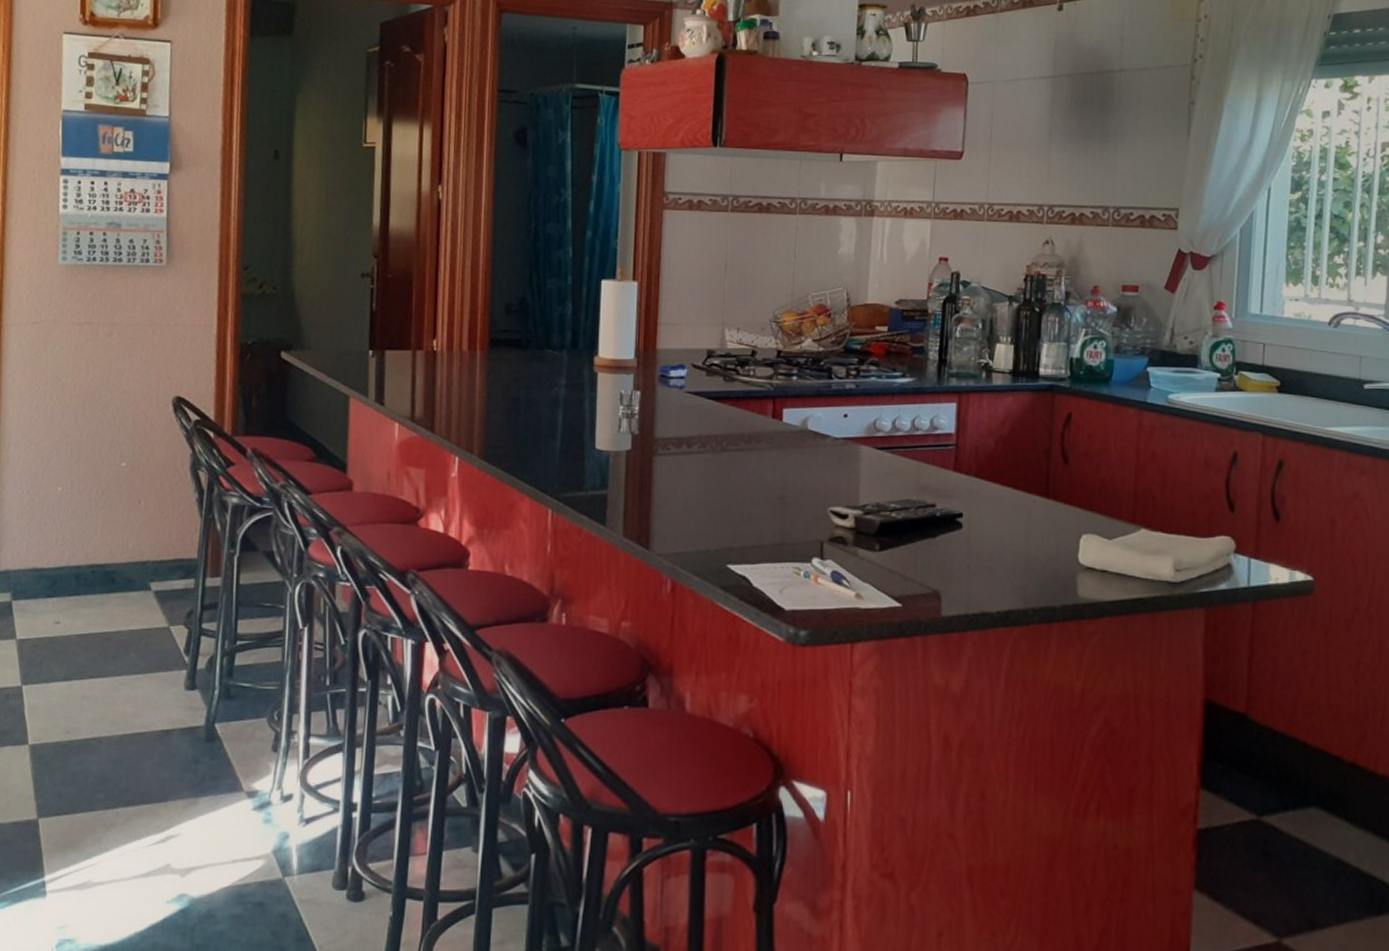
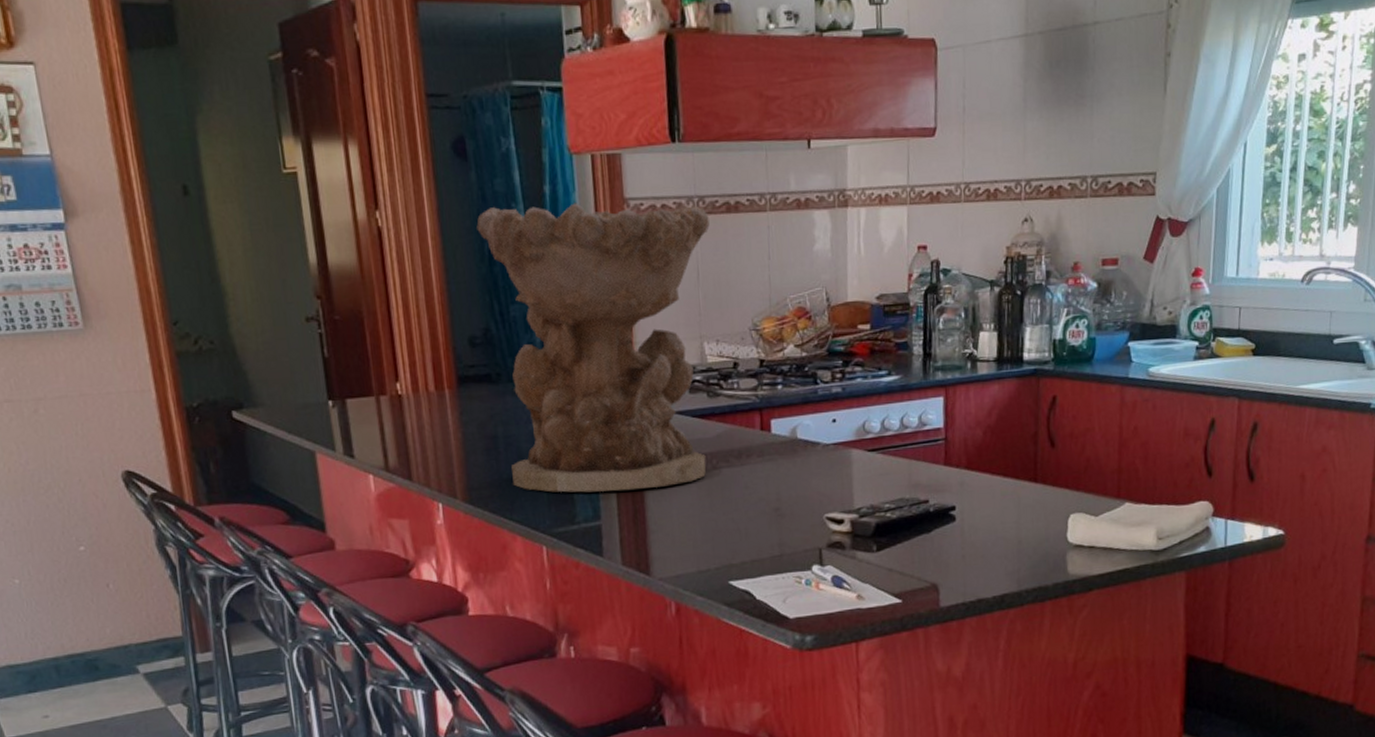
decorative bowl: none [527,191,741,464] -> present [476,202,710,493]

